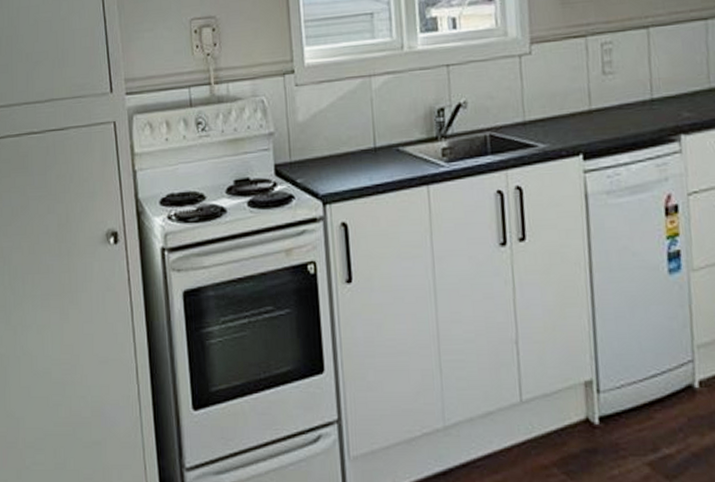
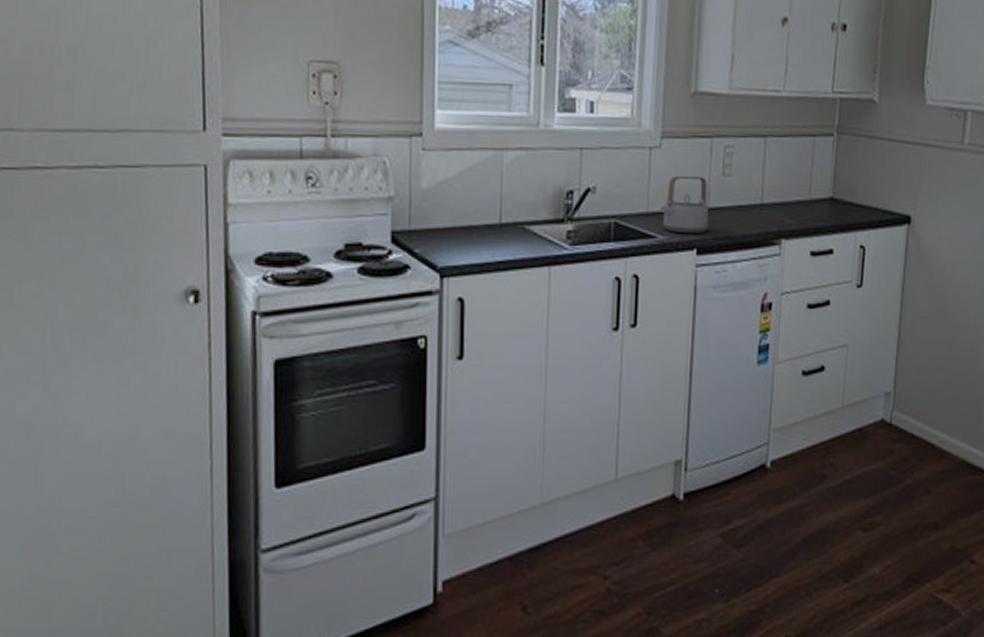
teapot: none [536,77,593,139] -> present [659,176,709,233]

